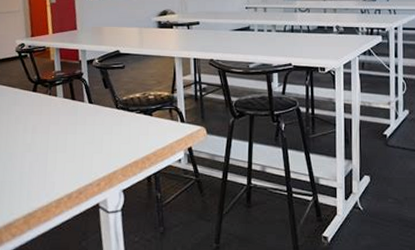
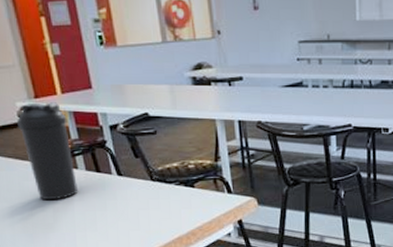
water bottle: none [14,40,55,124] -> present [17,102,78,201]

